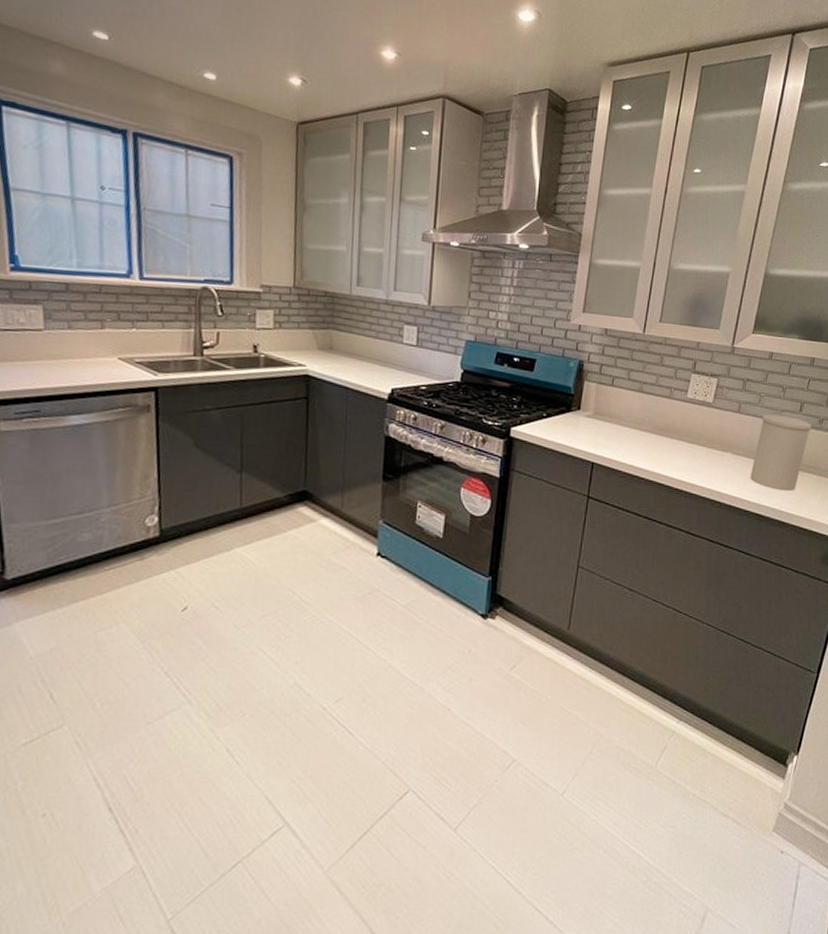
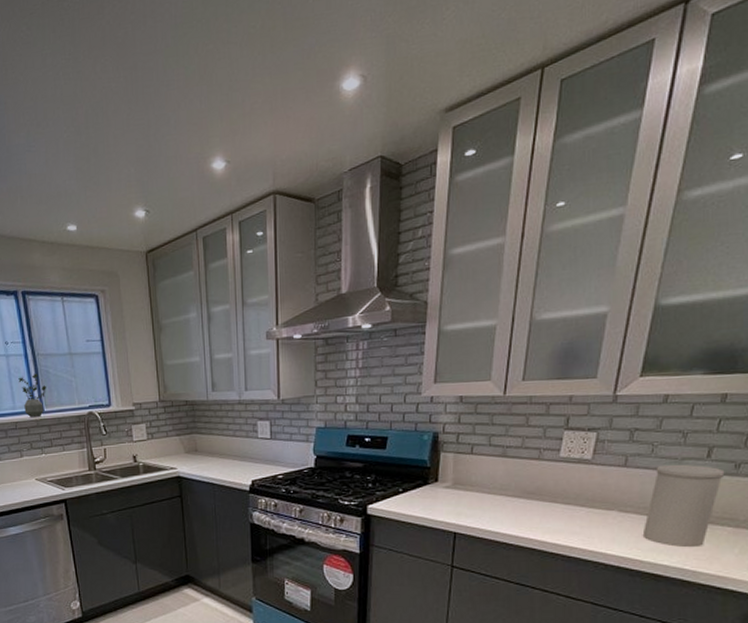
potted plant: none [112,230,150,284] -> present [18,373,46,418]

